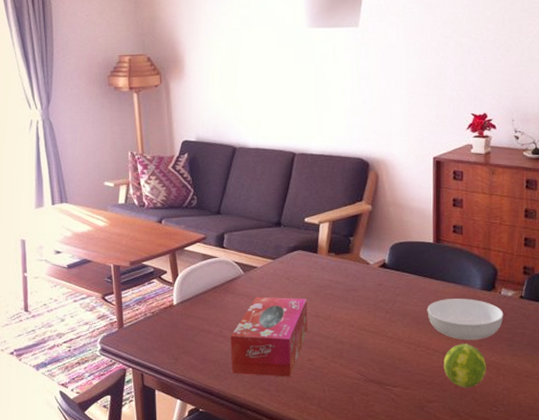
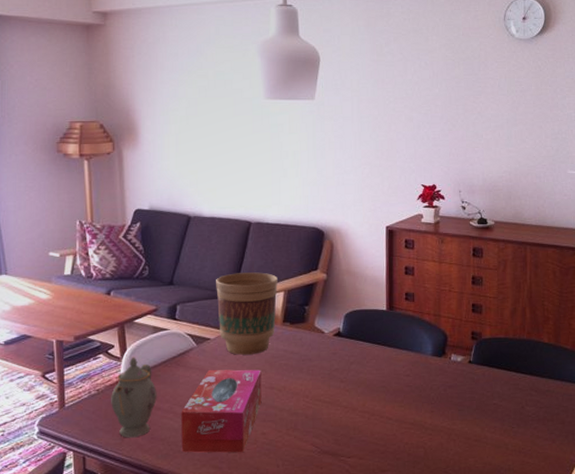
teapot: none [165,282,208,358] -> present [111,357,157,438]
flower pot: none [261,203,322,283] -> present [216,272,278,355]
serving bowl: present [427,299,504,341] -> none [380,365,454,407]
fruit: present [443,344,486,388] -> none [396,411,438,456]

